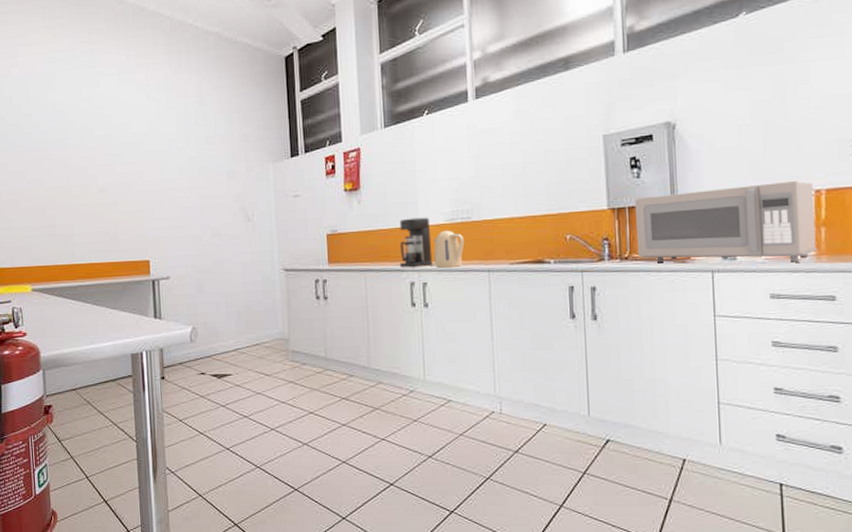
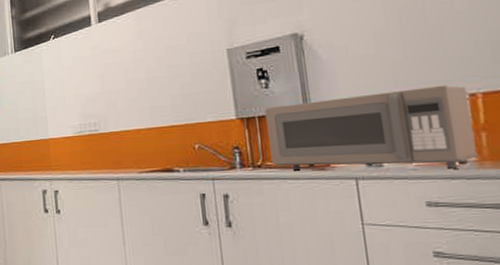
coffee maker: present [399,217,433,268] -> none [31,130,63,177]
kettle: present [433,230,465,269] -> none [63,142,93,178]

